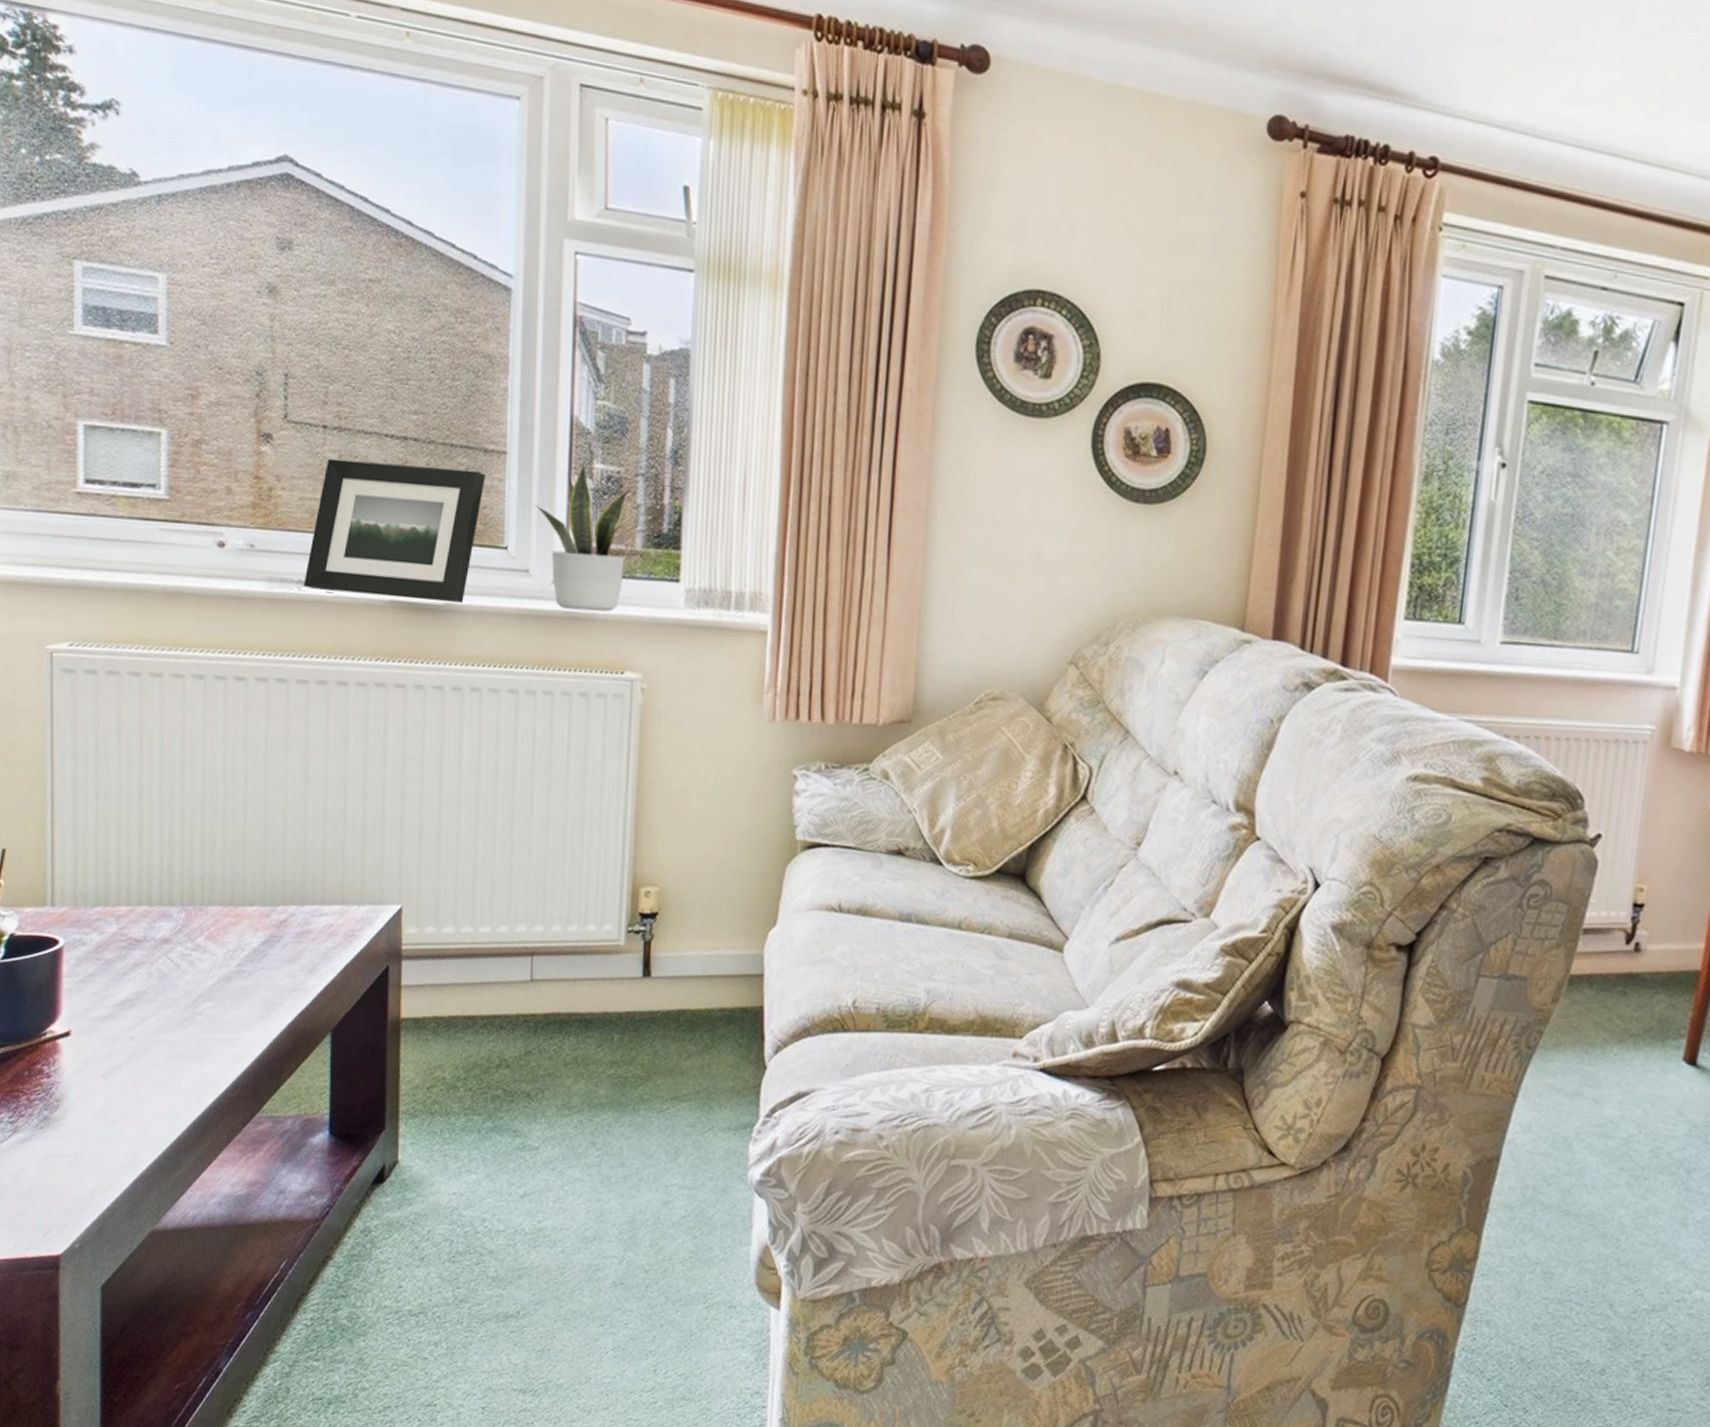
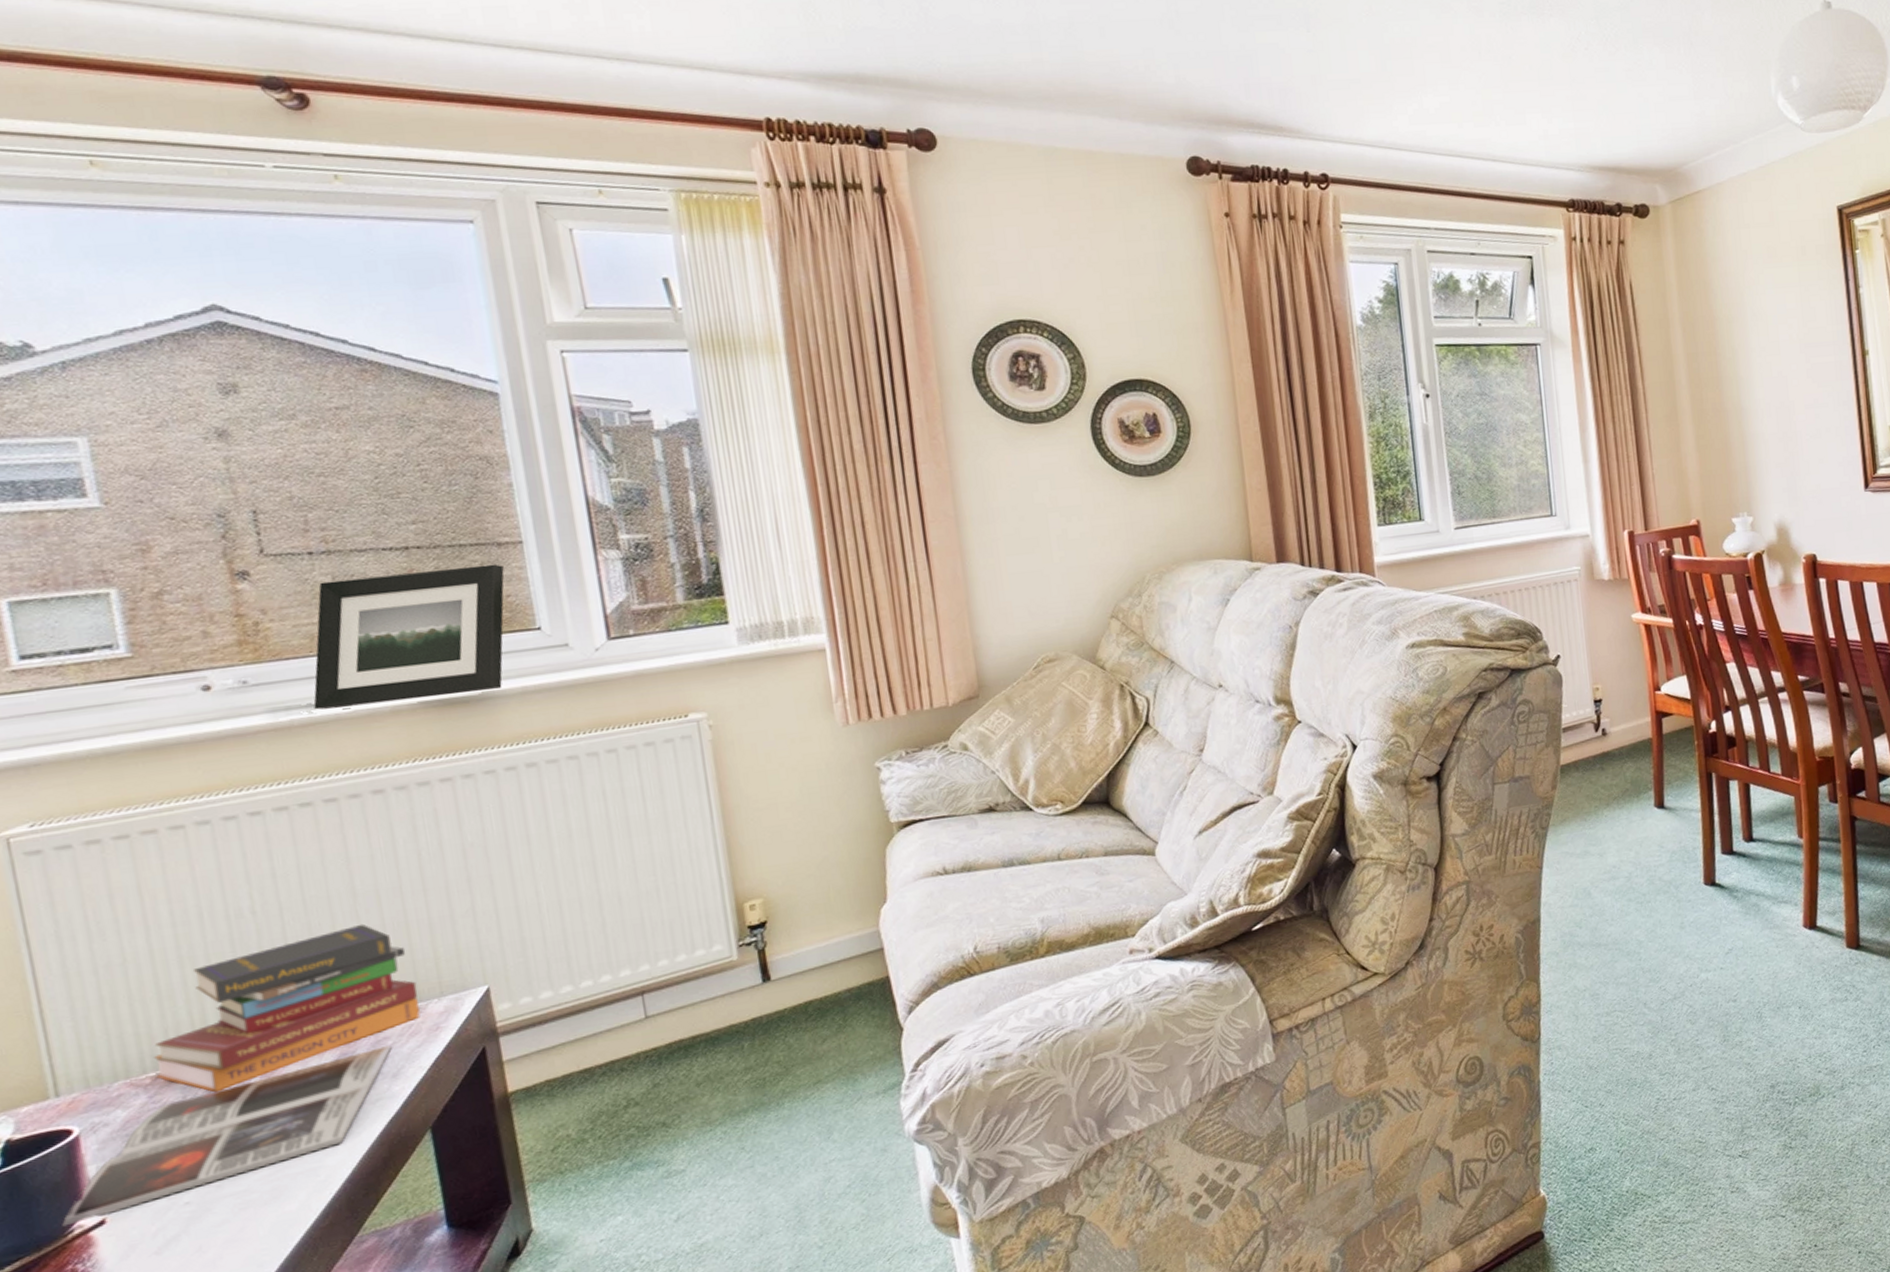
magazine: none [39,938,314,1028] -> present [62,1045,393,1227]
books: none [127,812,343,941] -> present [154,923,420,1093]
potted plant: present [535,461,644,612] -> none [563,535,679,672]

